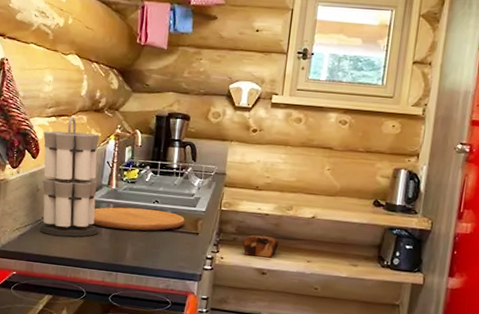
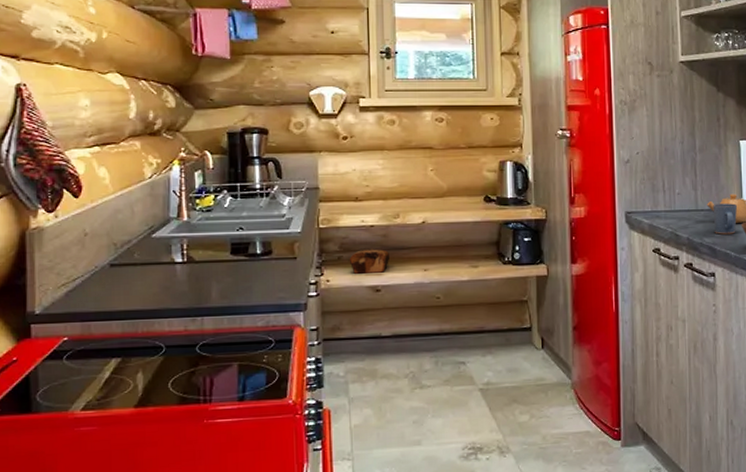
spice rack: present [40,117,99,237] -> none [85,145,172,286]
cutting board: present [92,207,185,231] -> none [163,238,278,268]

